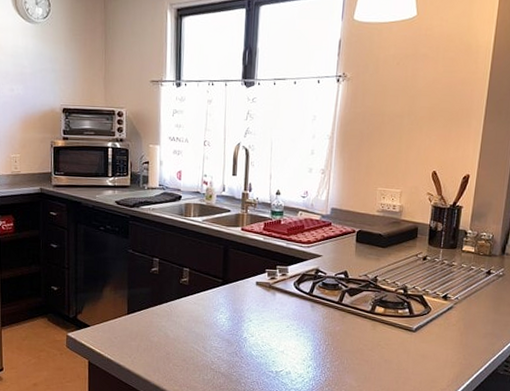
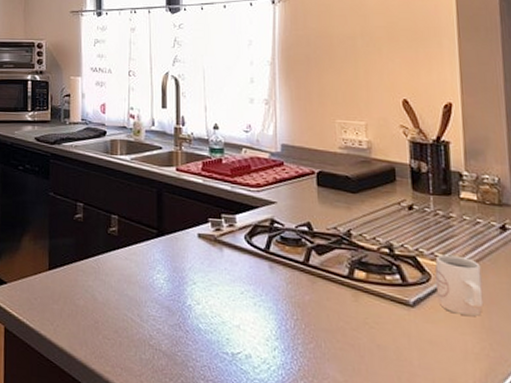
mug: none [433,293,468,337] -> present [434,254,484,317]

